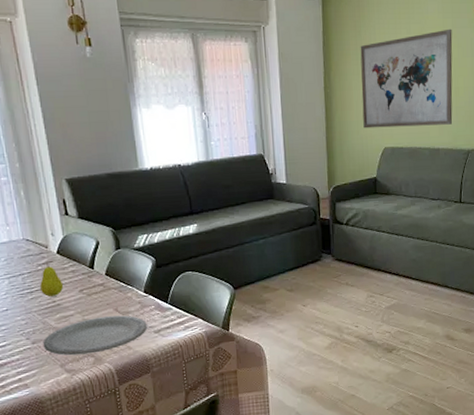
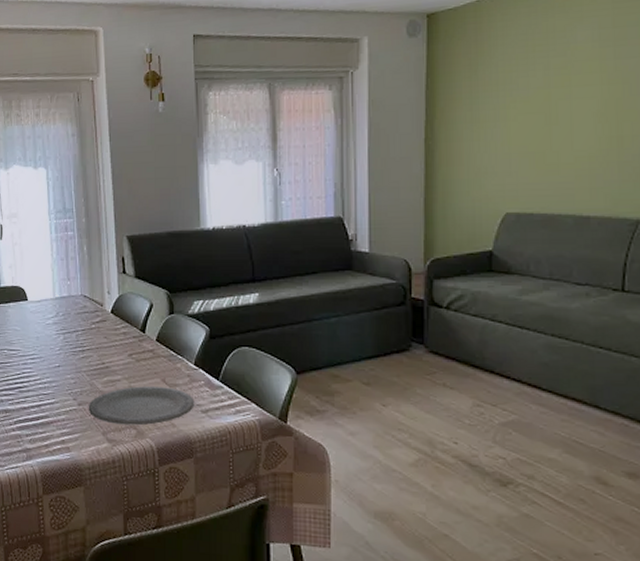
fruit: present [40,263,64,297] -> none [92,322,114,357]
wall art: present [360,28,453,129] -> none [475,60,614,189]

